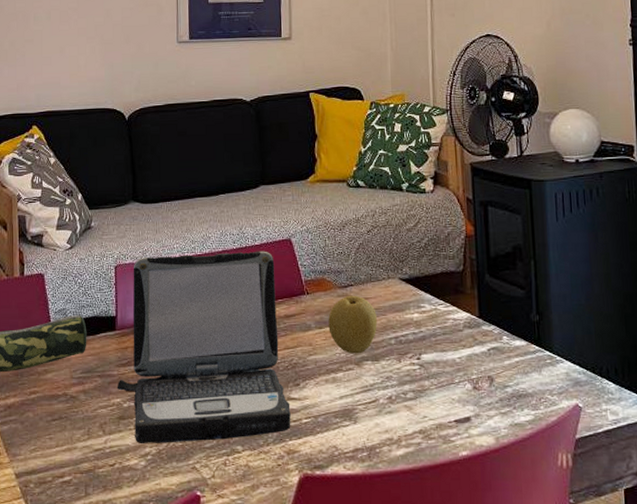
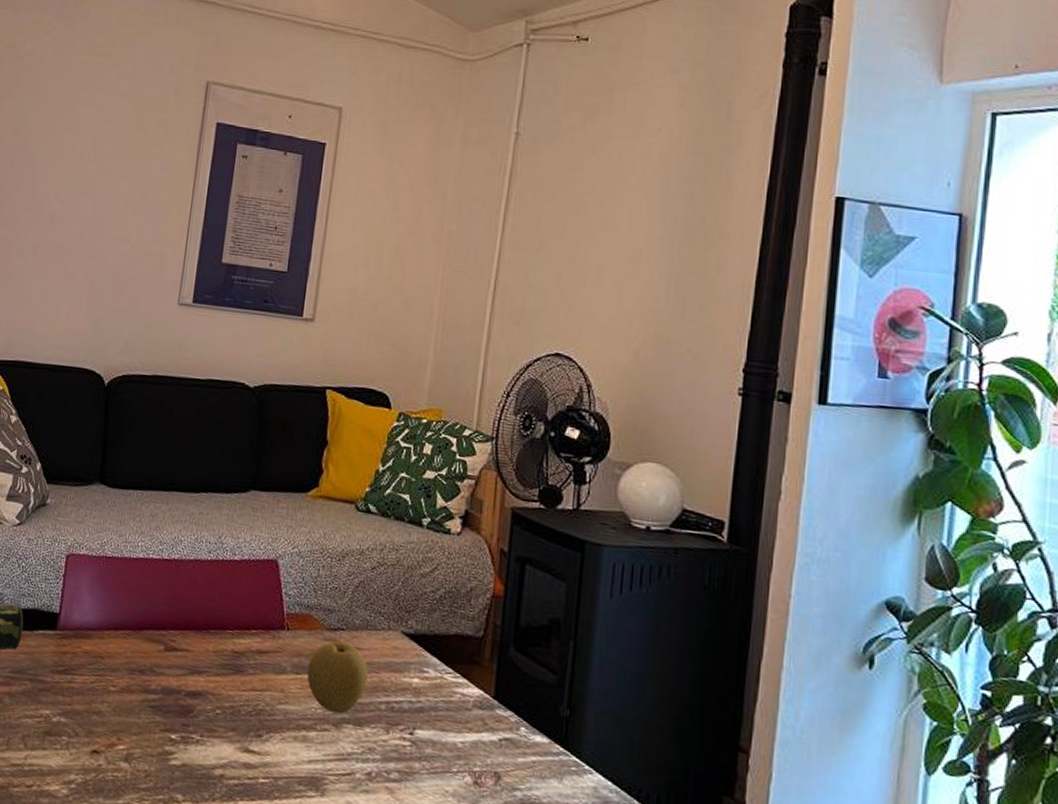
laptop: present [117,251,291,443] -> none [47,550,254,789]

